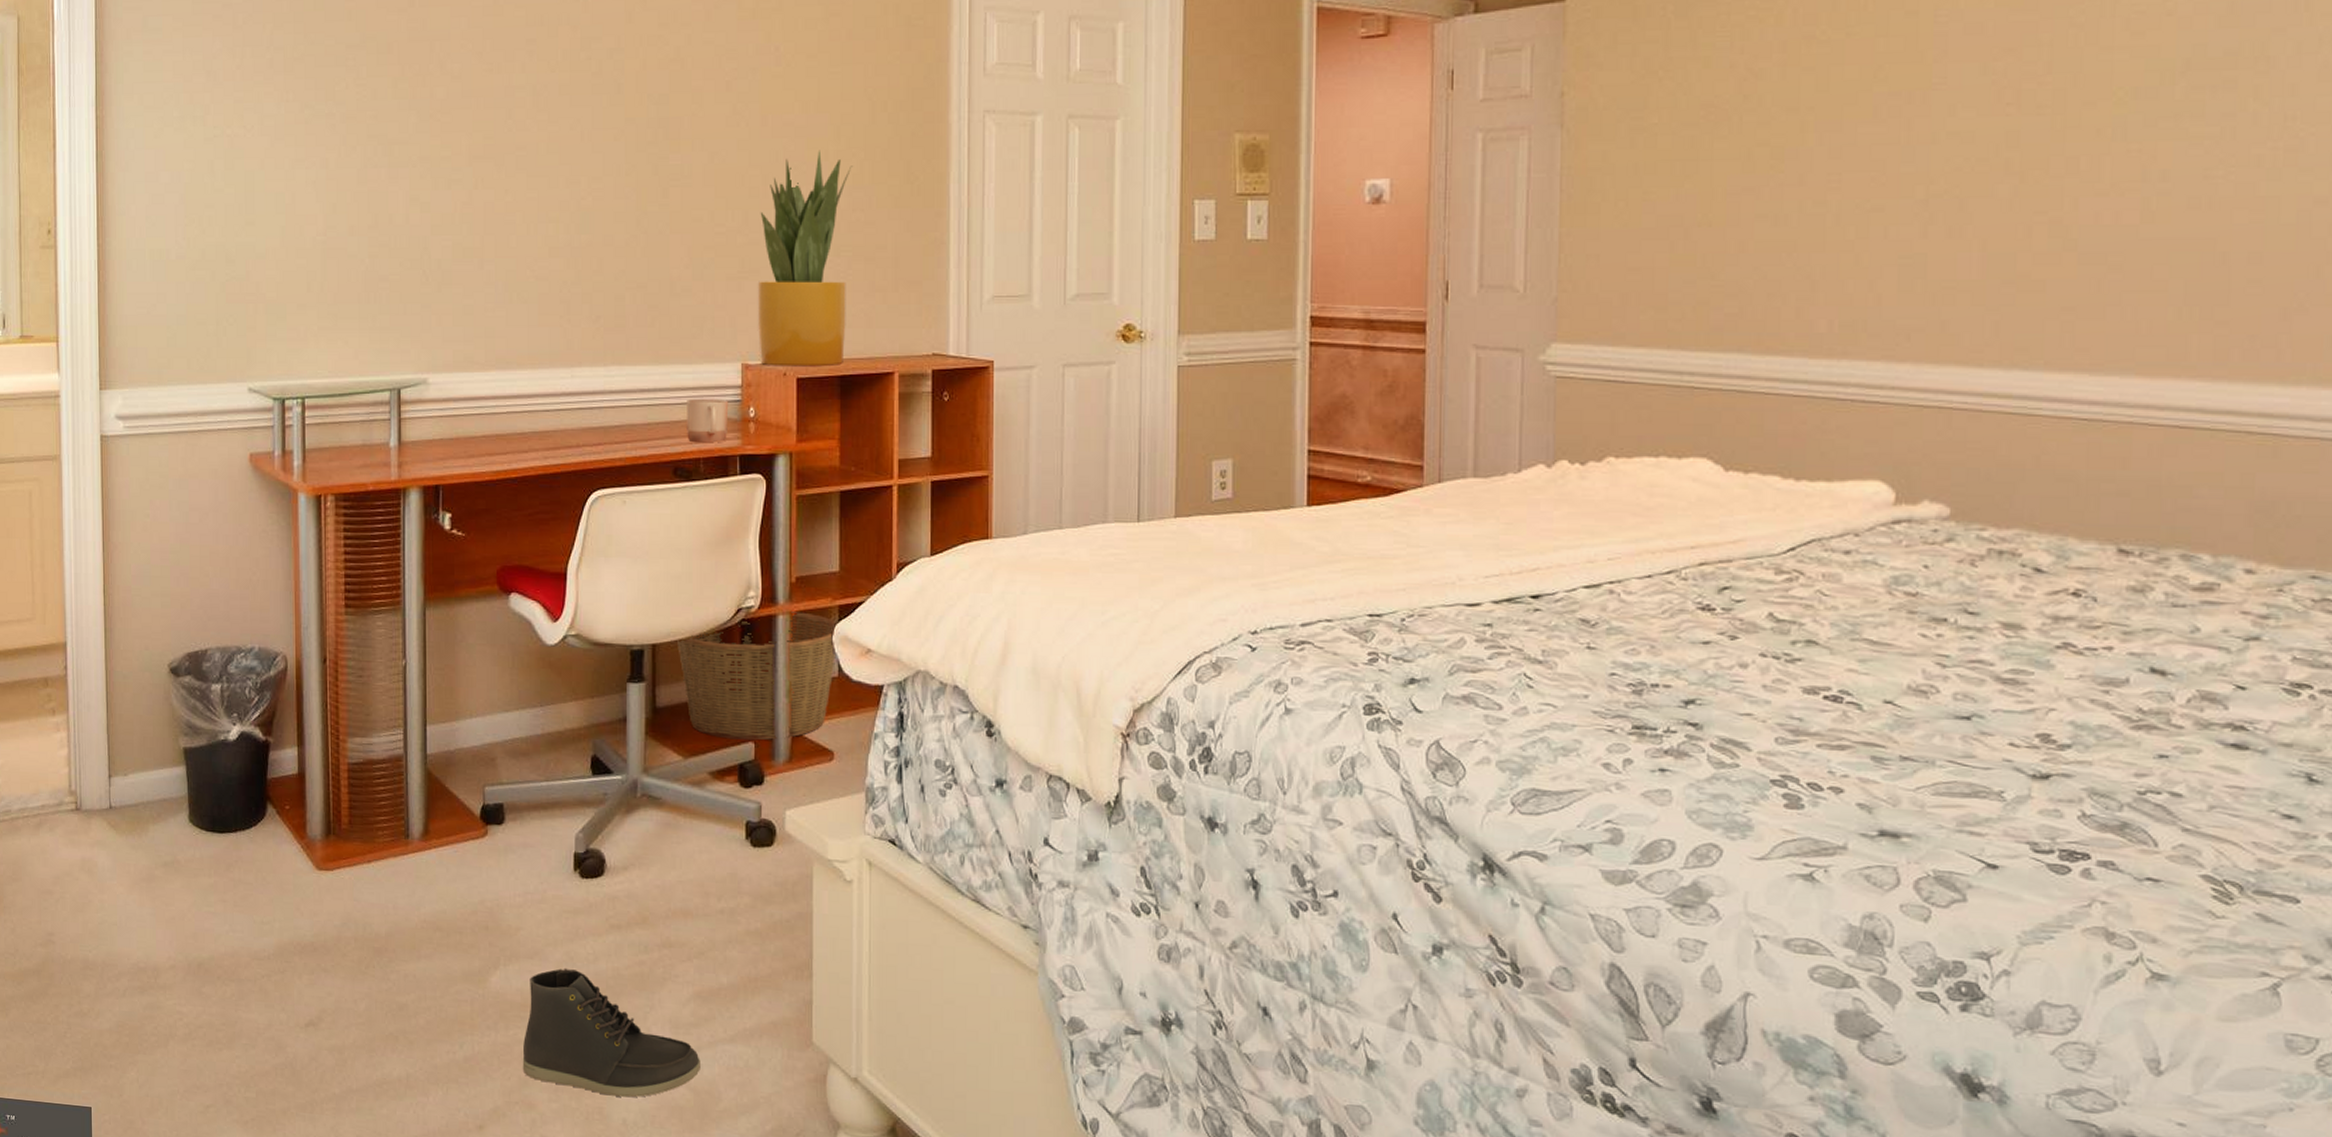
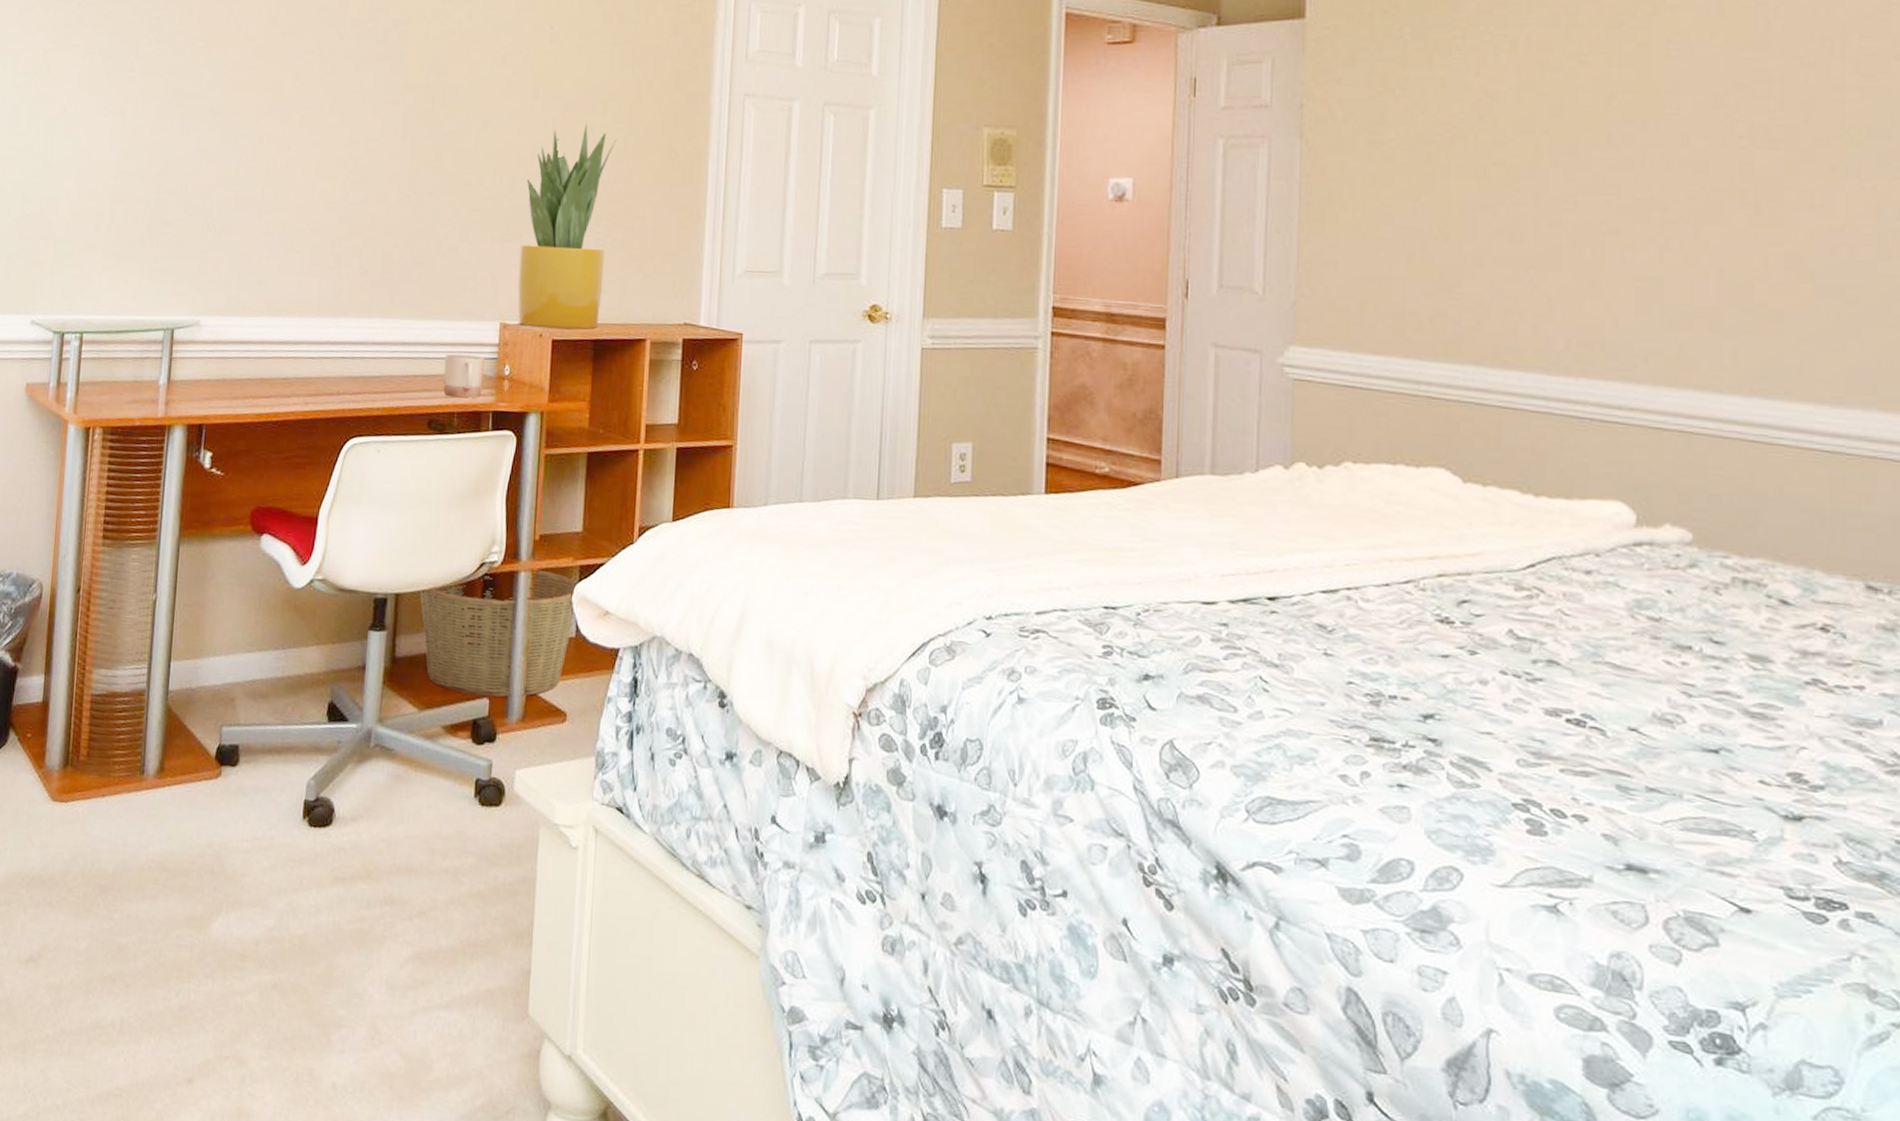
sneaker: present [522,967,700,1098] -> none [236,918,415,1061]

